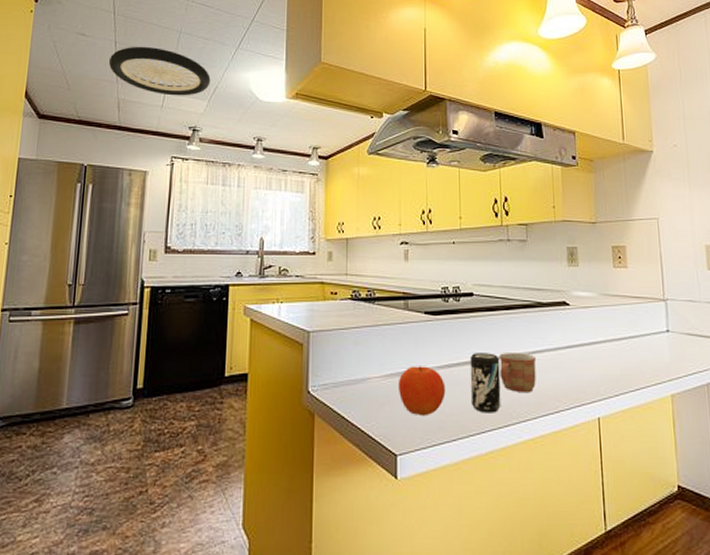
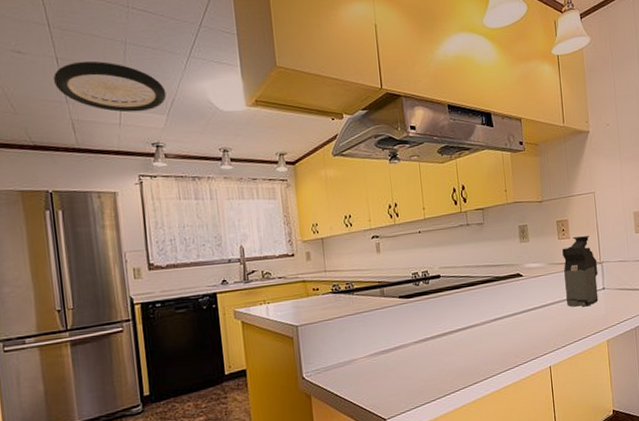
fruit: present [398,366,446,416] -> none [381,343,423,385]
beverage can: present [470,353,501,413] -> none [441,324,470,376]
mug: present [500,353,537,393] -> none [466,321,498,355]
coffee maker: none [618,267,662,350] -> present [562,236,599,307]

